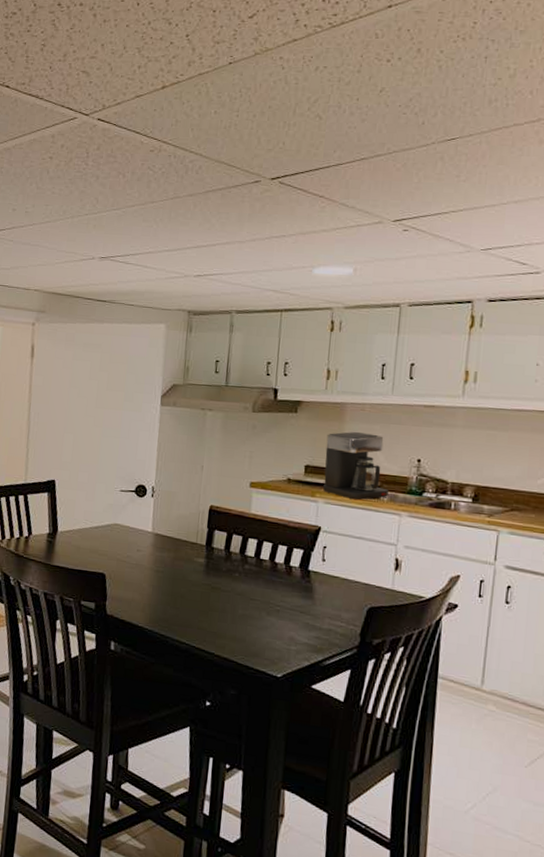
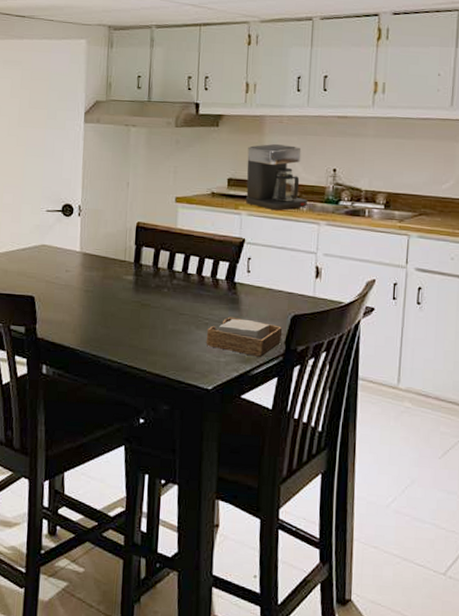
napkin holder: none [276,604,358,648] -> present [206,316,283,357]

